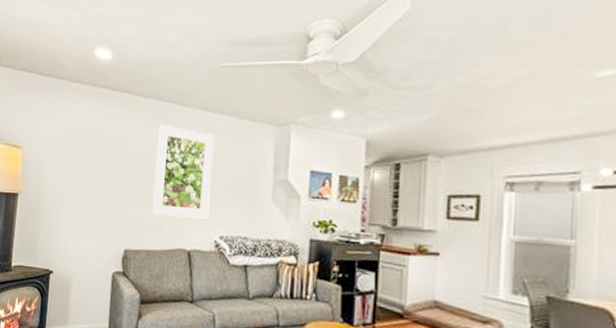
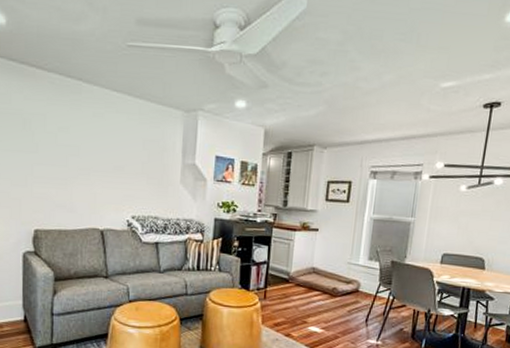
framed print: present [151,124,214,219] -> none [61,102,124,200]

